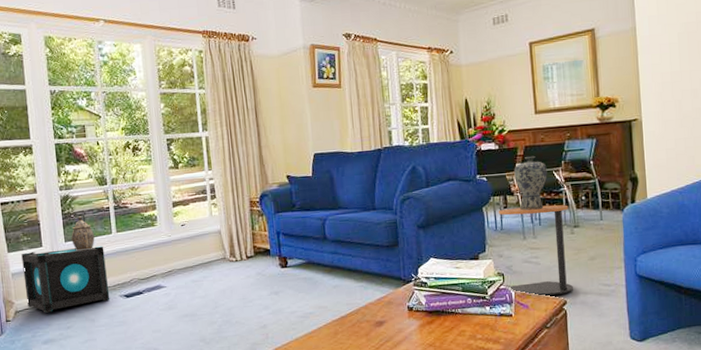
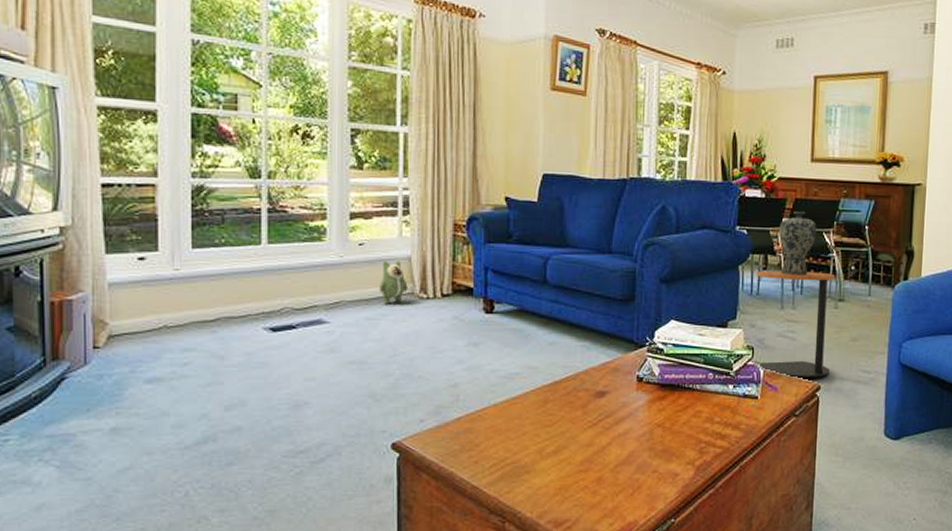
speaker: present [21,246,110,313] -> none [126,256,249,341]
decorative jar: present [71,216,95,252] -> none [202,216,236,263]
plush toy: none [199,234,221,269] -> present [378,260,408,304]

